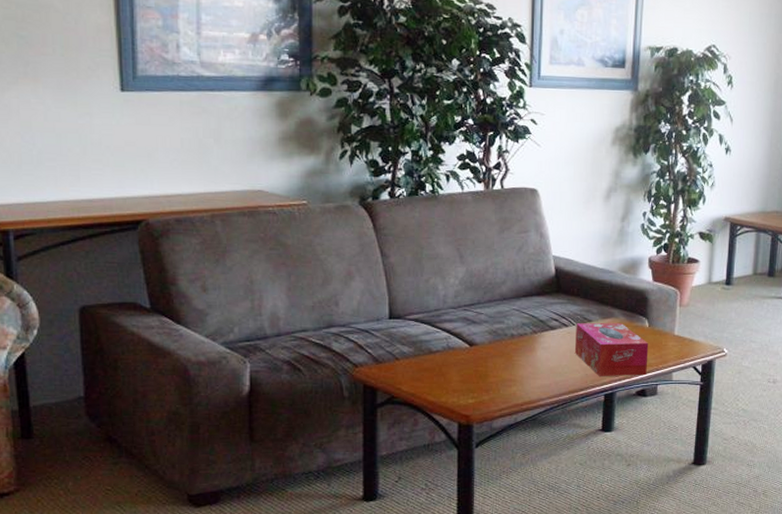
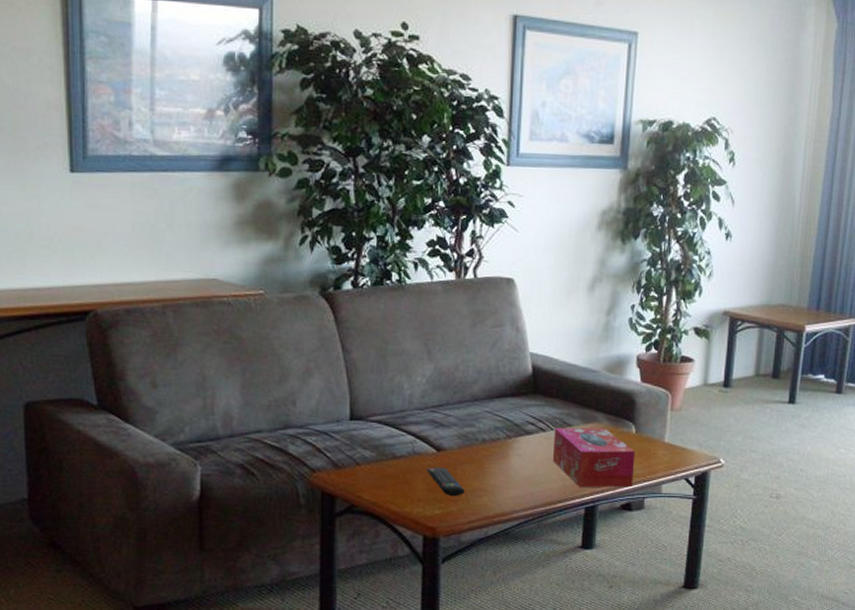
remote control: none [460,360,496,386] -> present [426,466,465,496]

